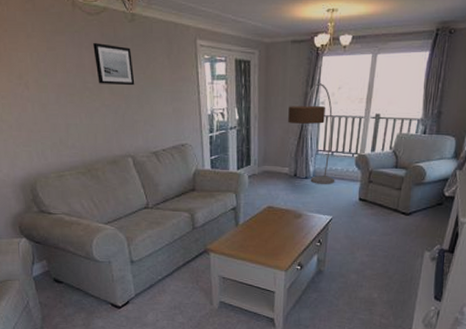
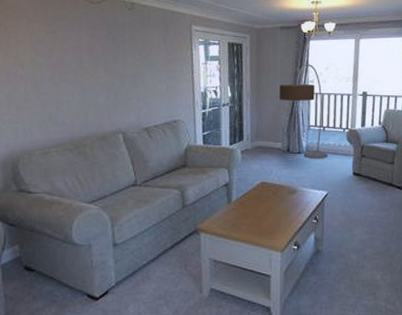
wall art: present [93,43,135,86] -> none [92,28,131,66]

